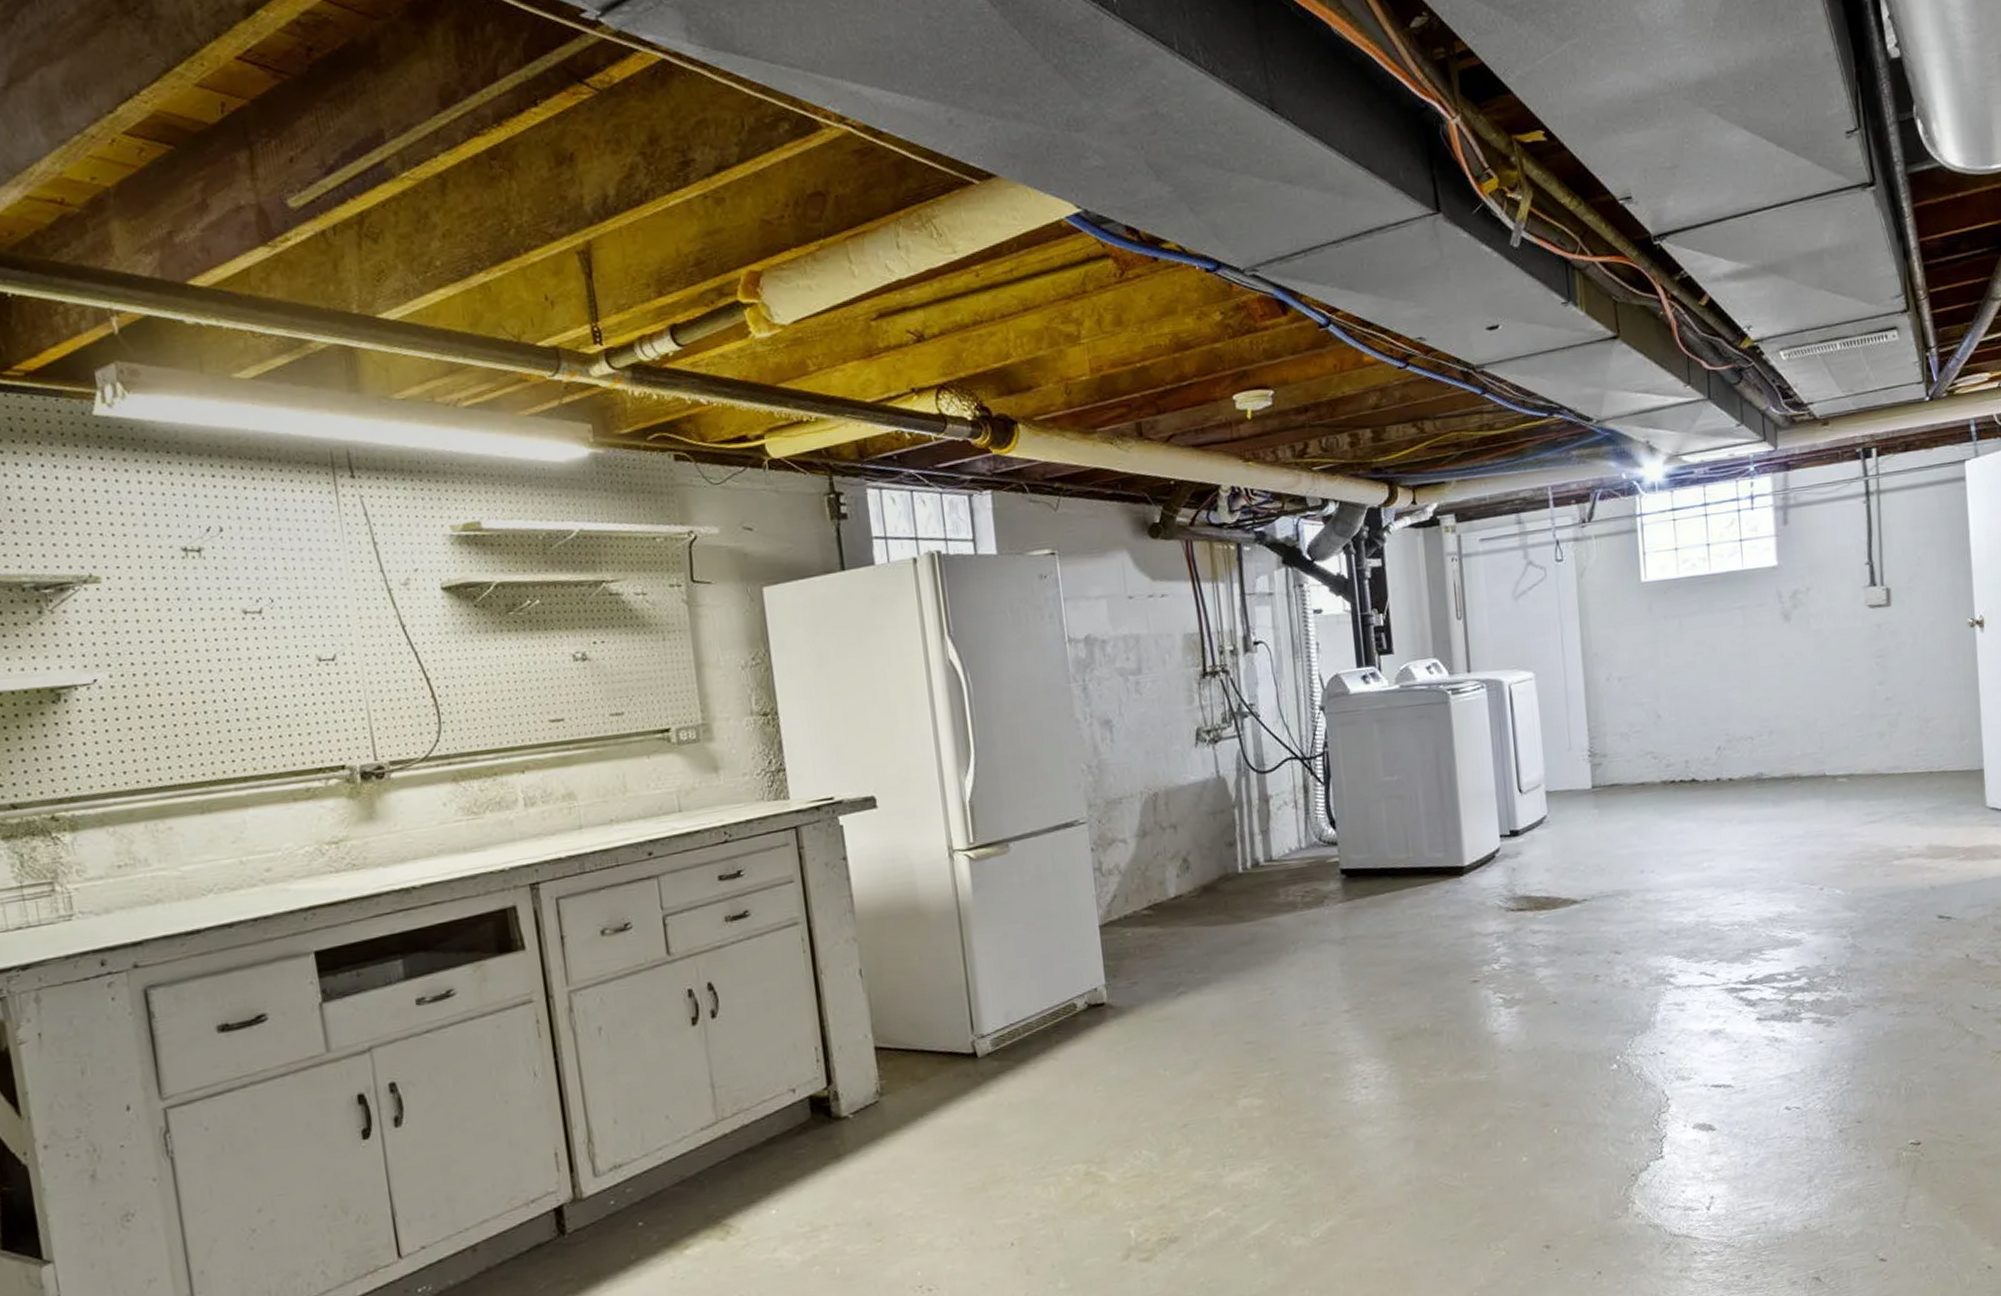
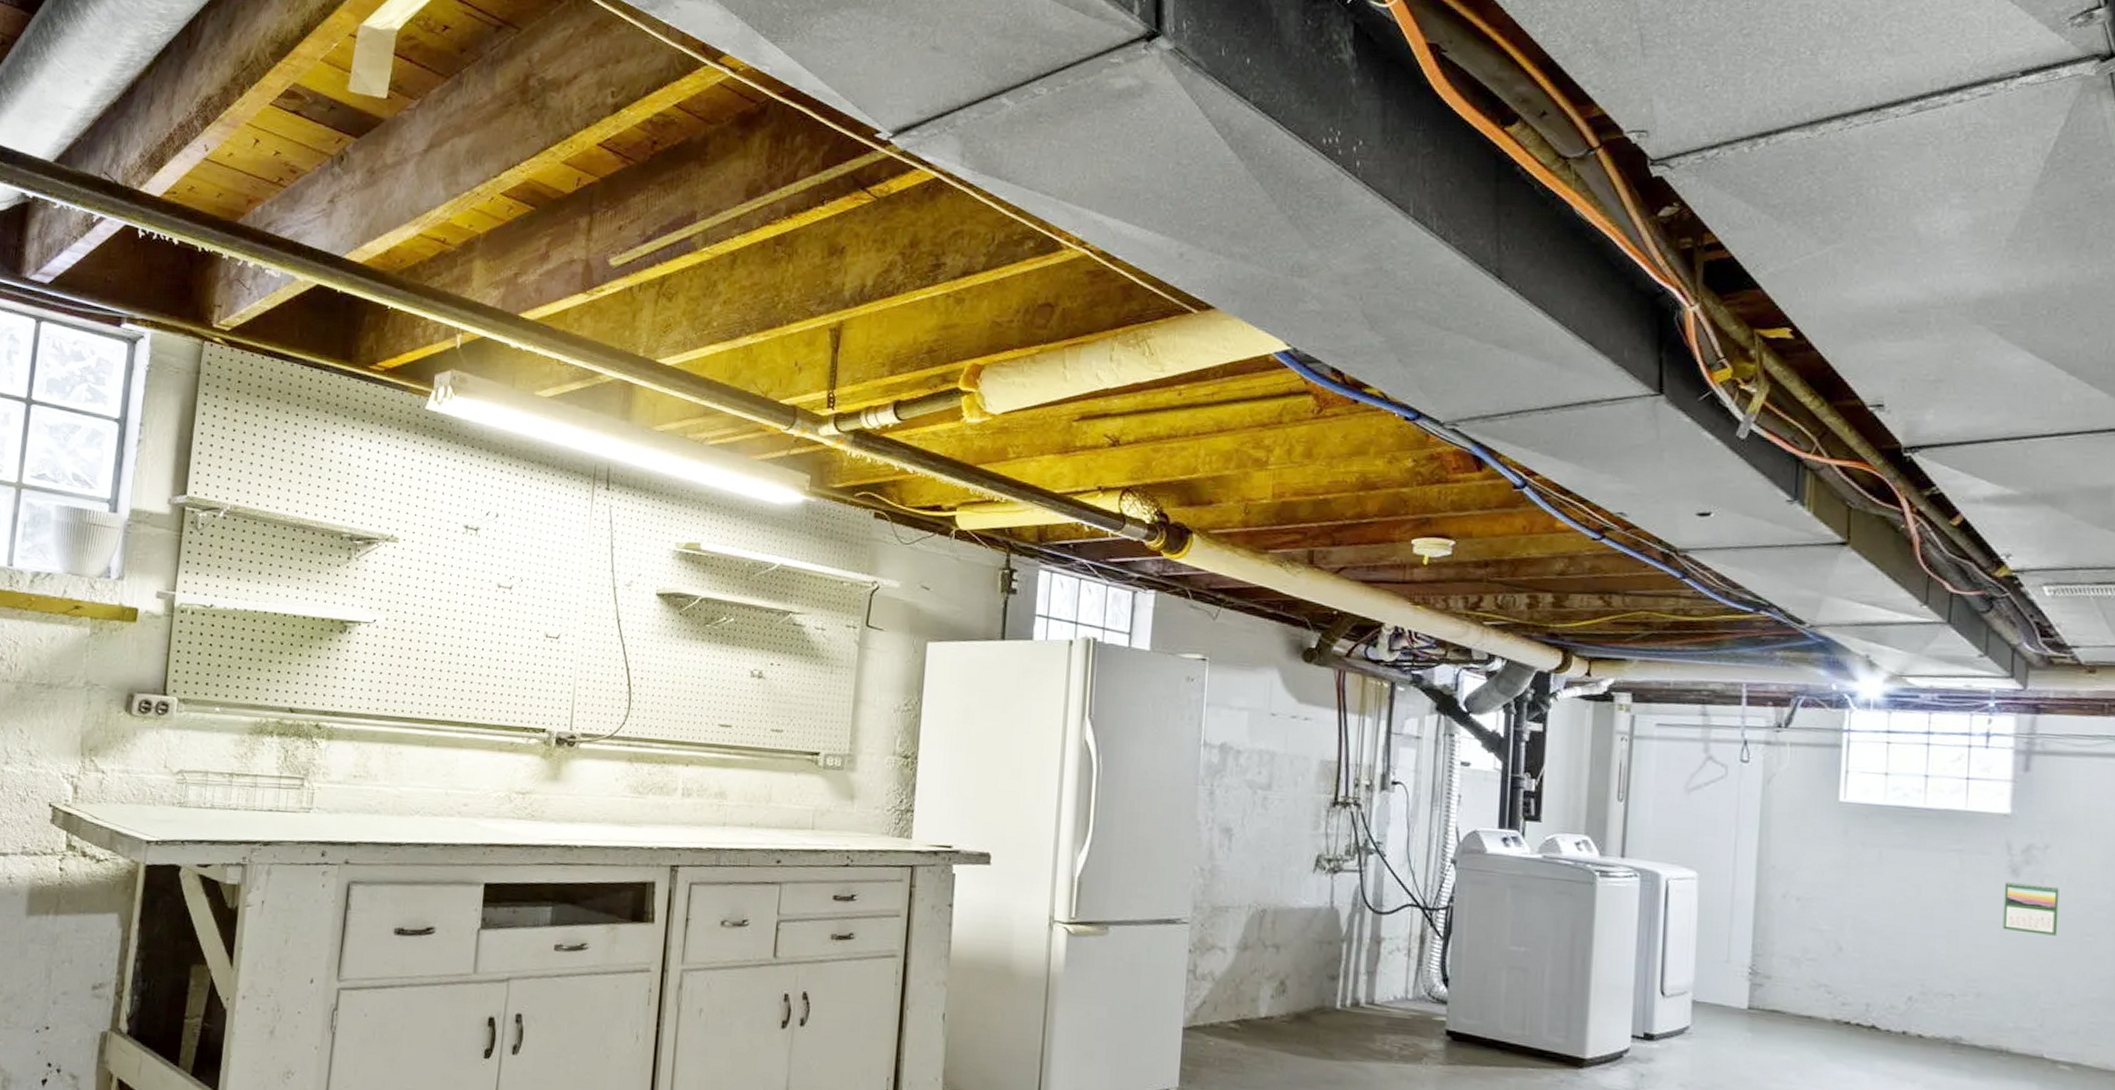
calendar: none [1780,623,1825,671] -> present [2003,881,2059,936]

